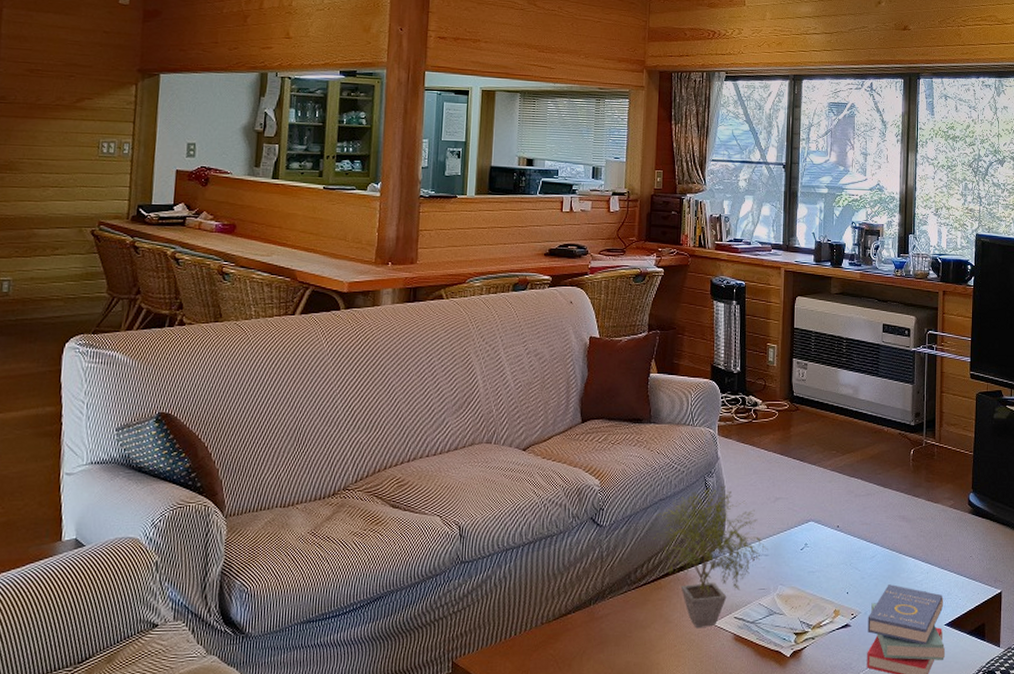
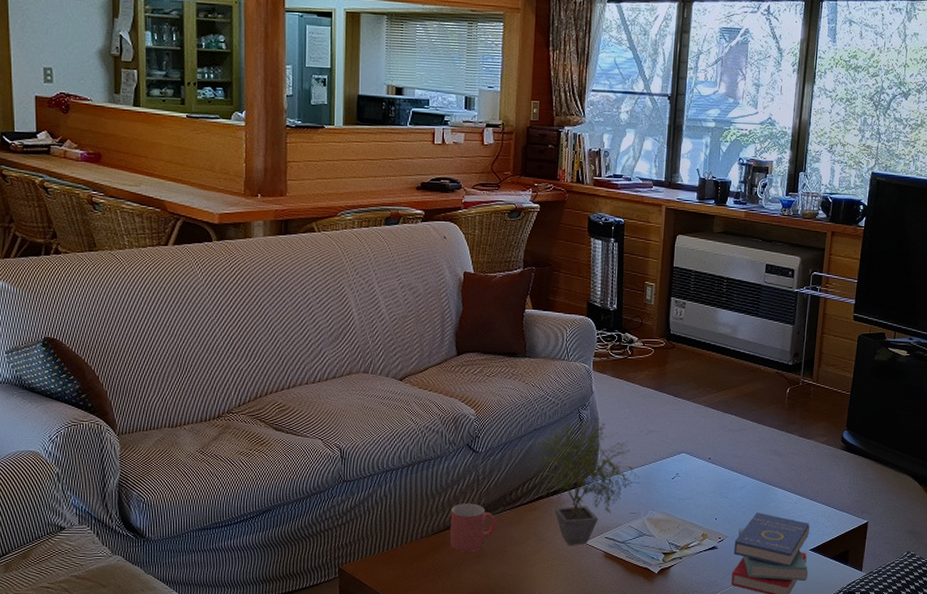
mug: none [572,583,621,638] -> present [450,503,496,551]

